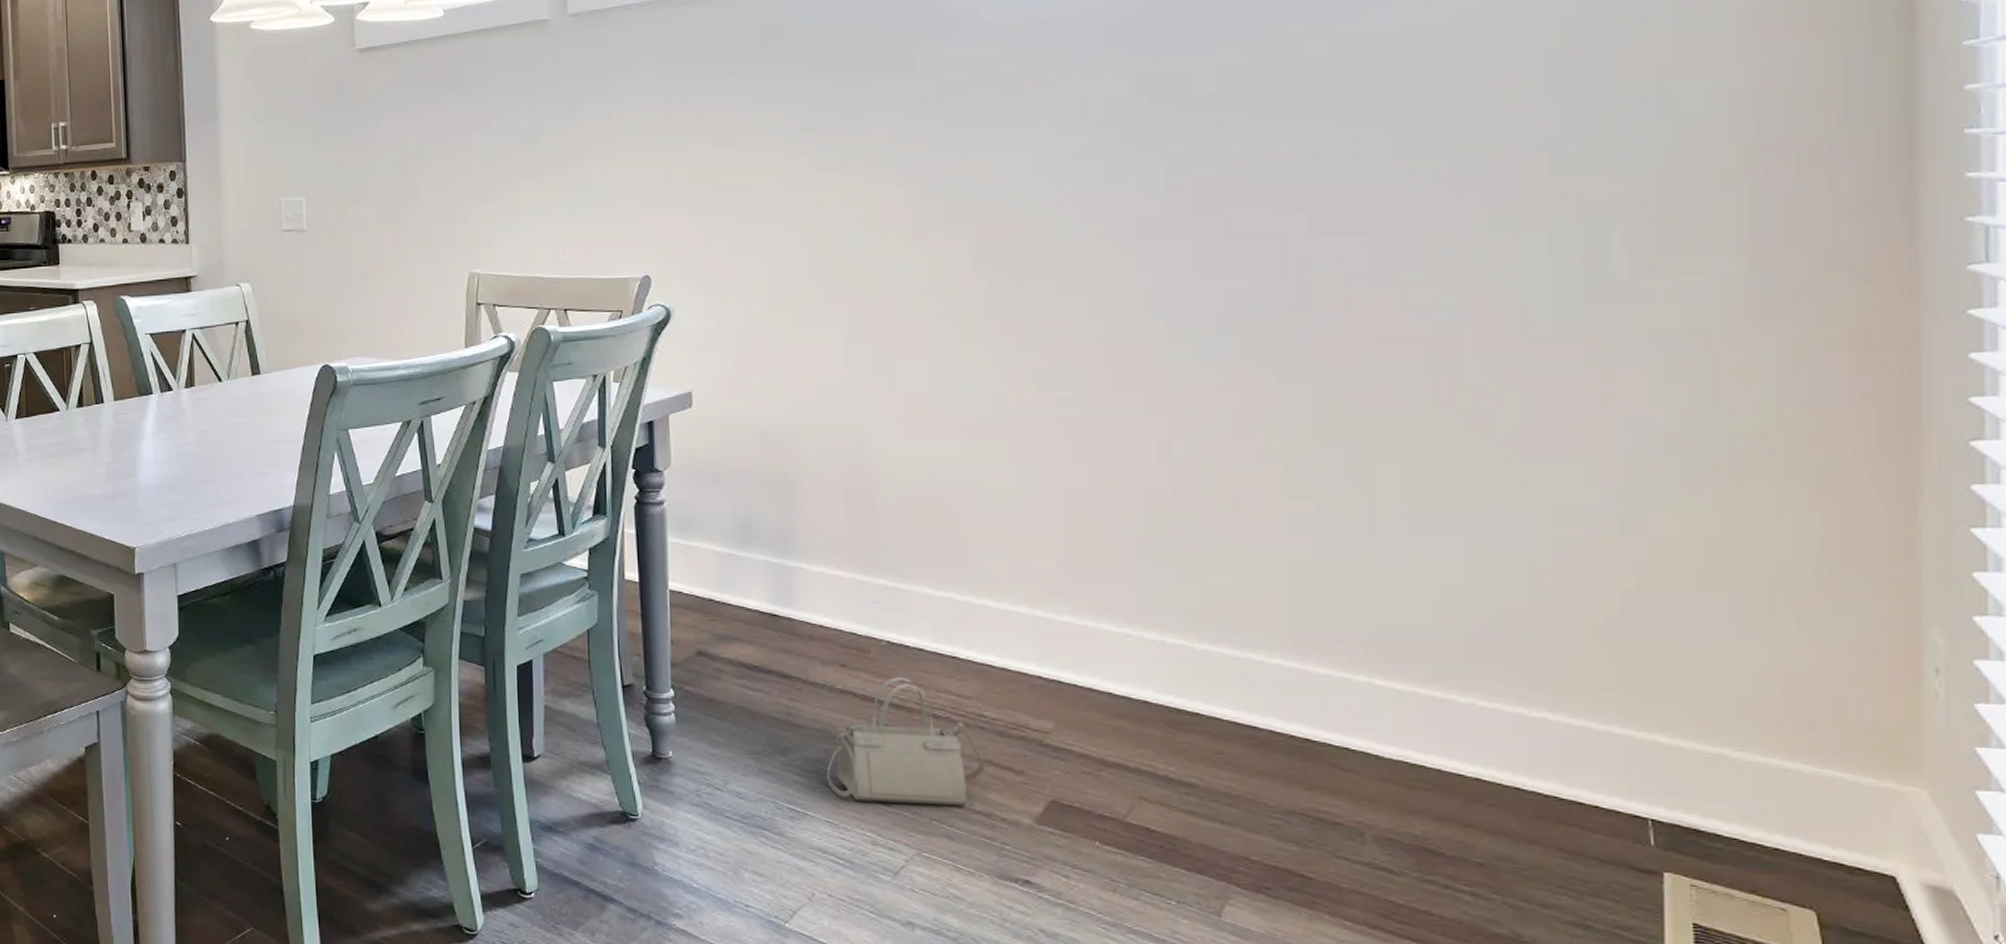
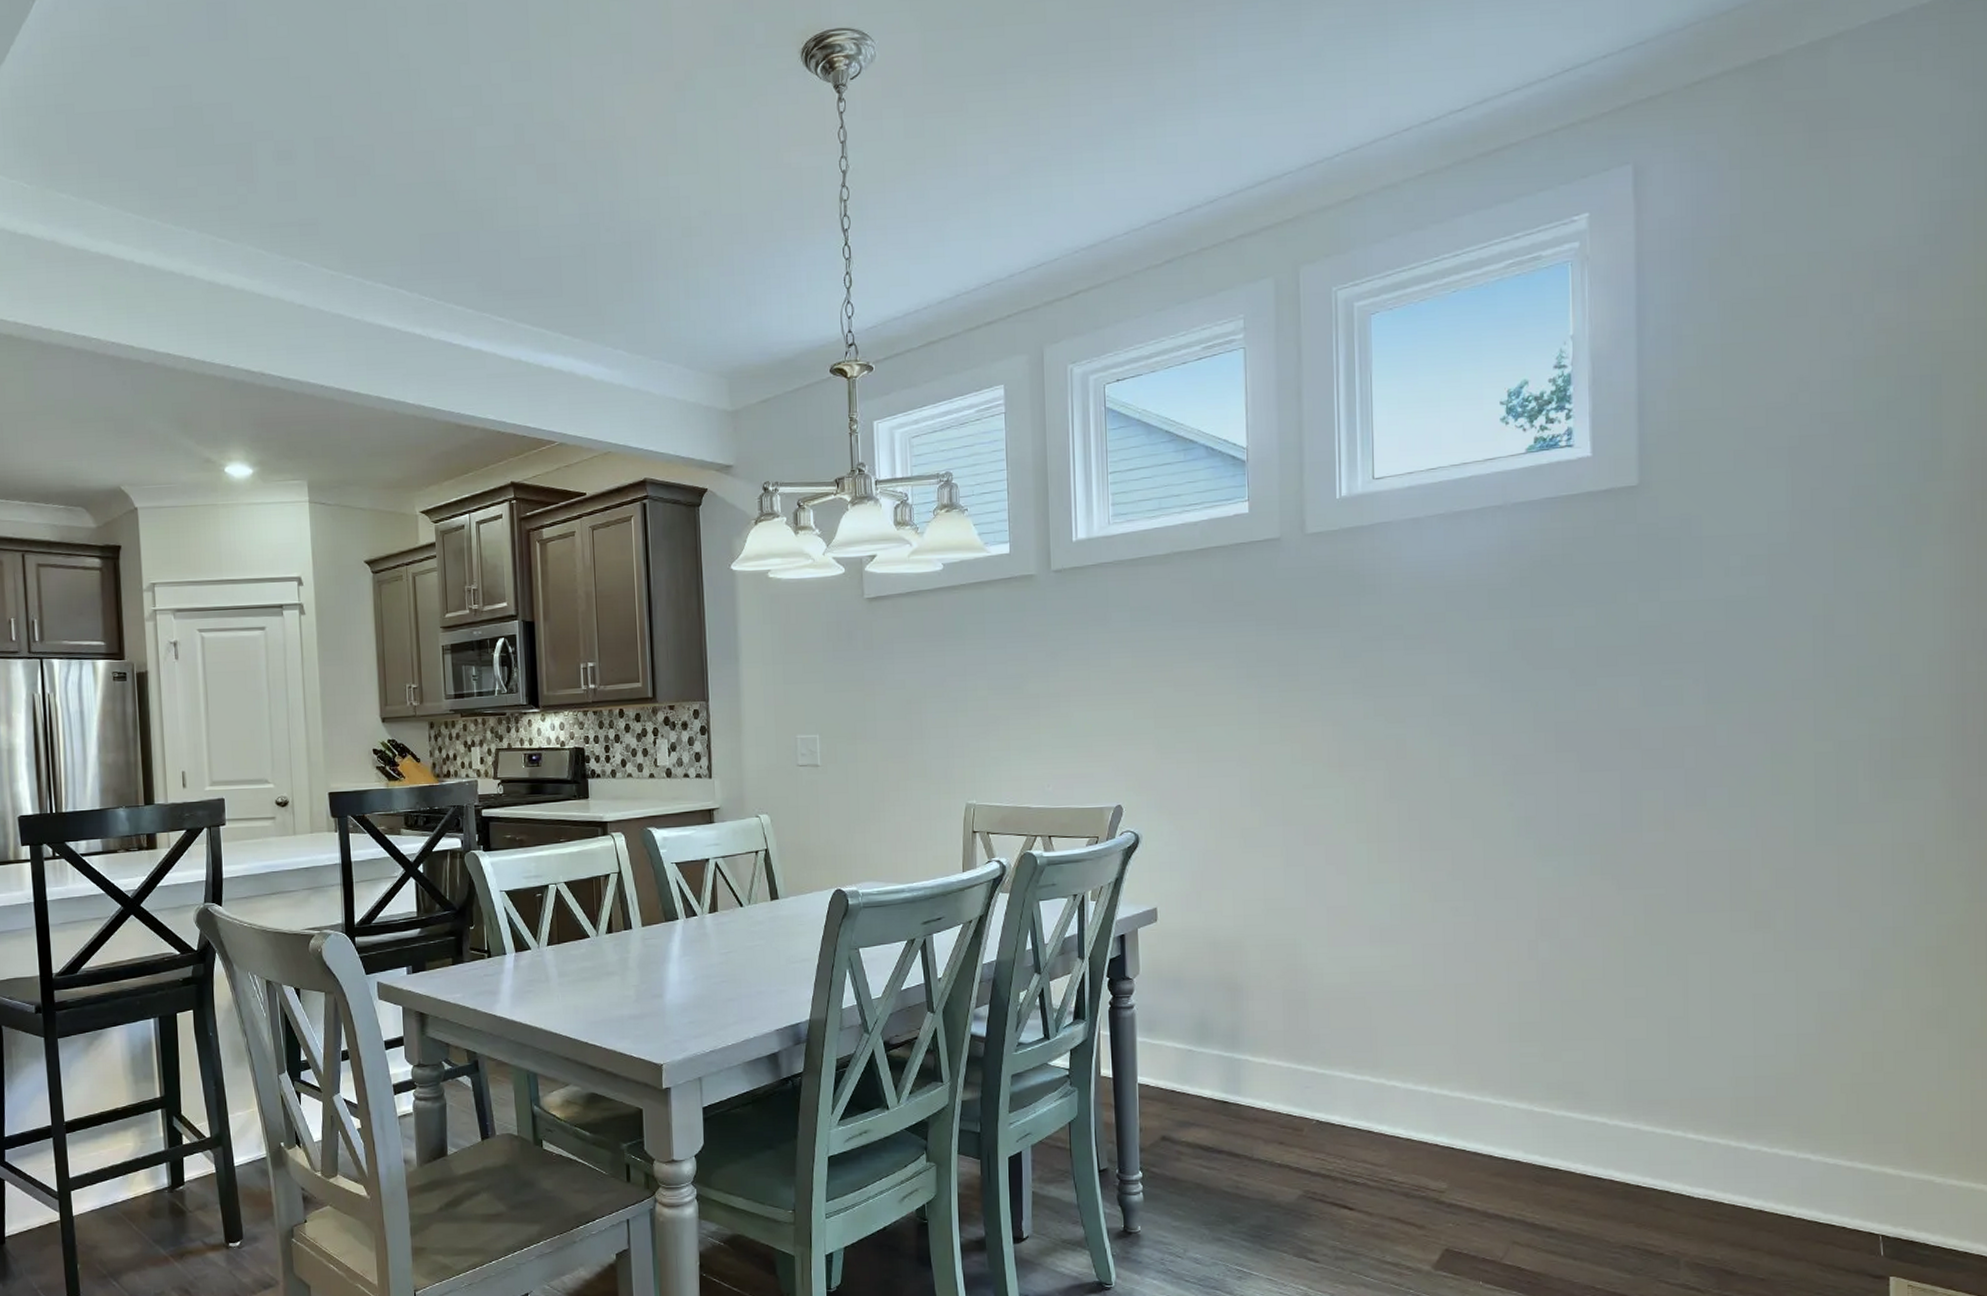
handbag: present [826,676,985,807] -> none [1267,1150,1394,1260]

